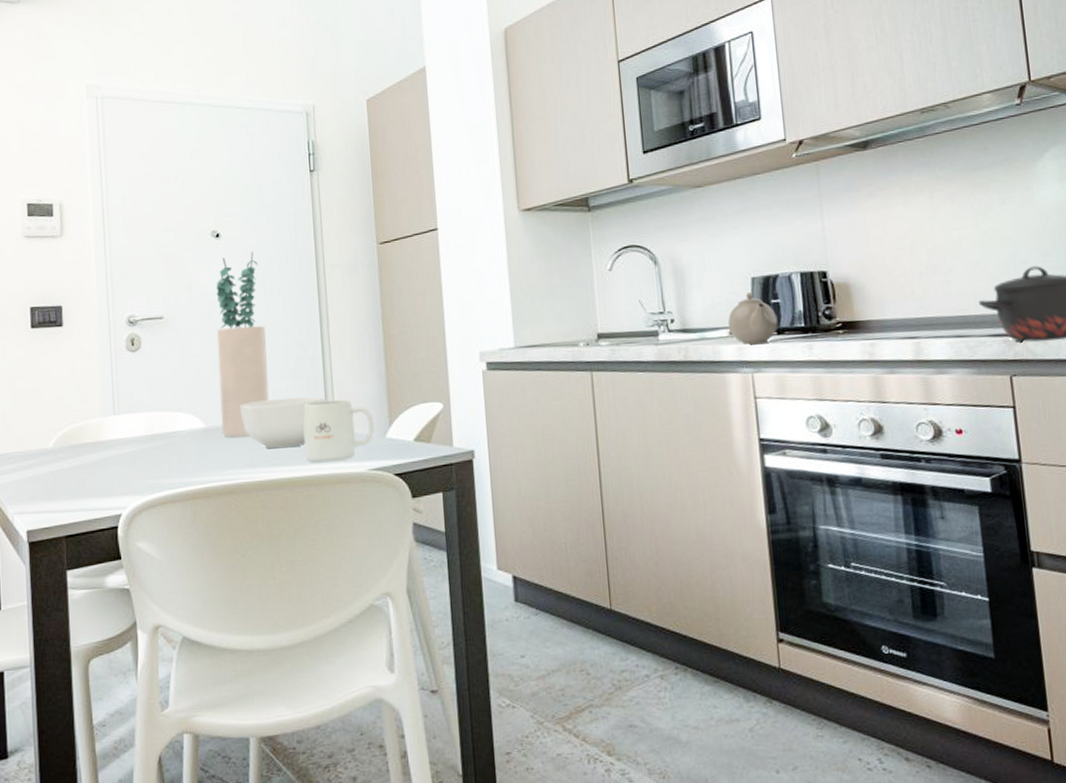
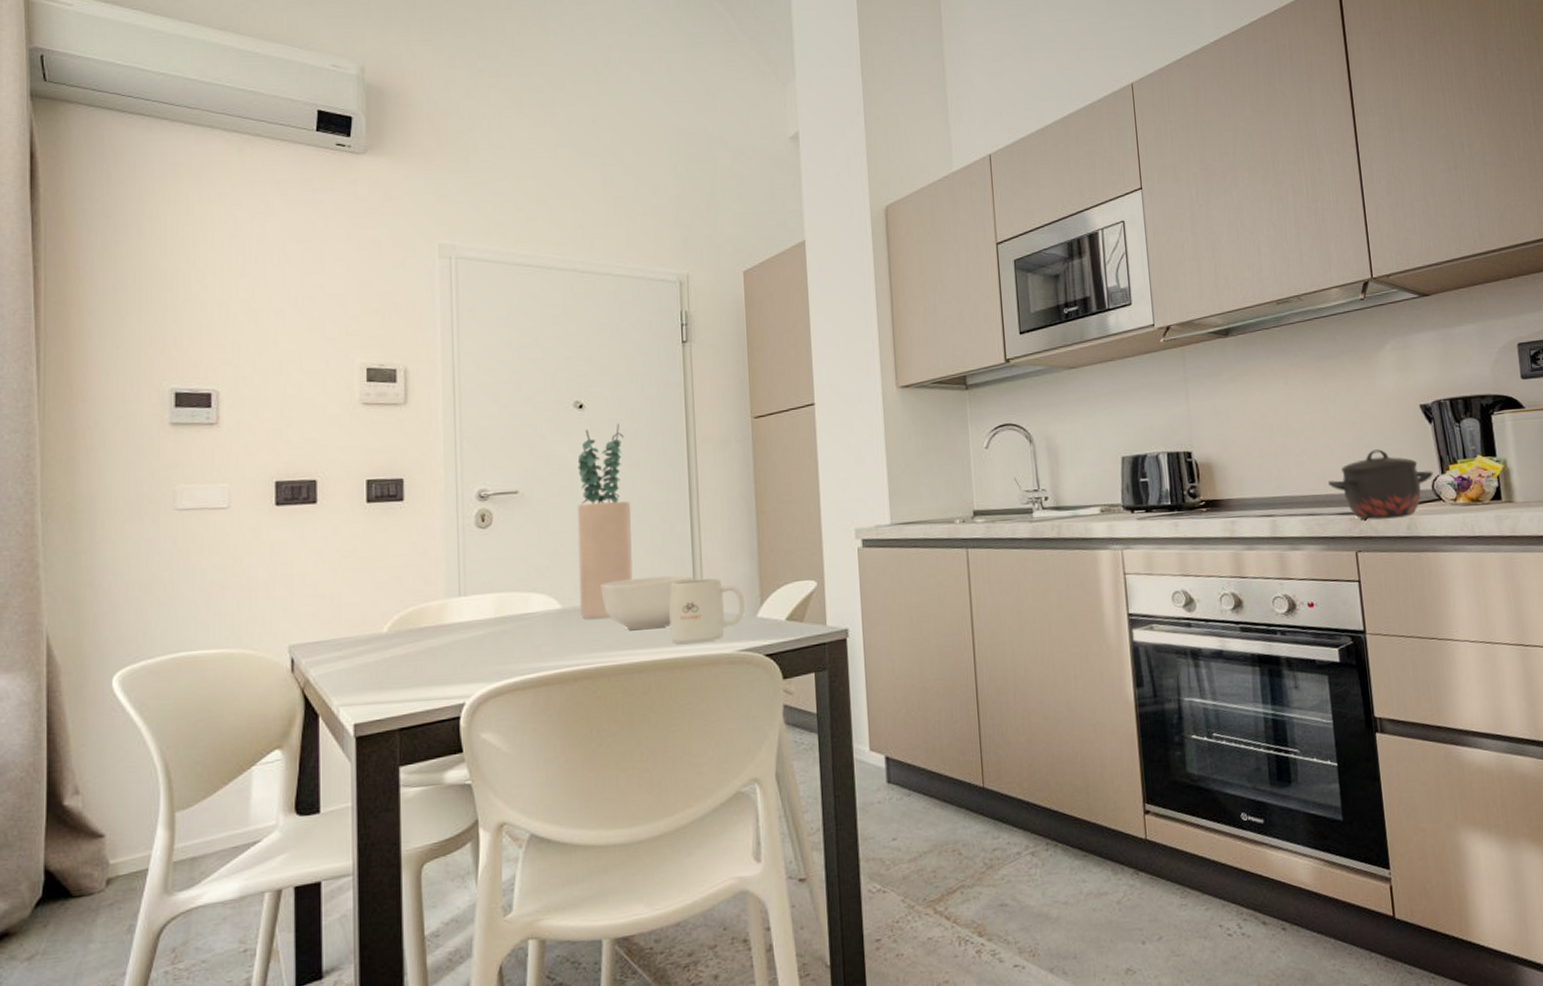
teapot: present [727,291,778,345] -> none [1099,470,1146,523]

